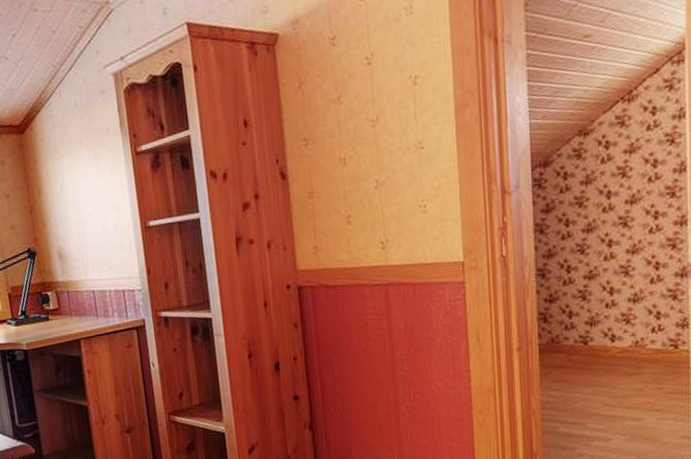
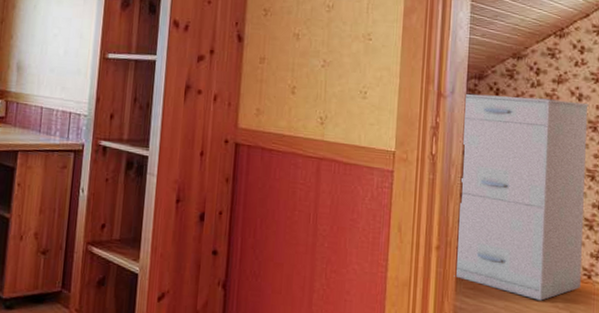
filing cabinet: none [532,169,669,380] -> present [454,93,589,301]

